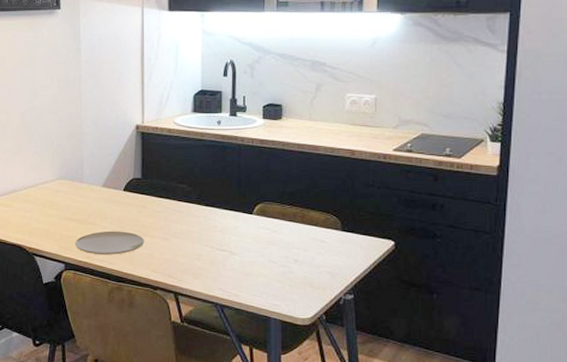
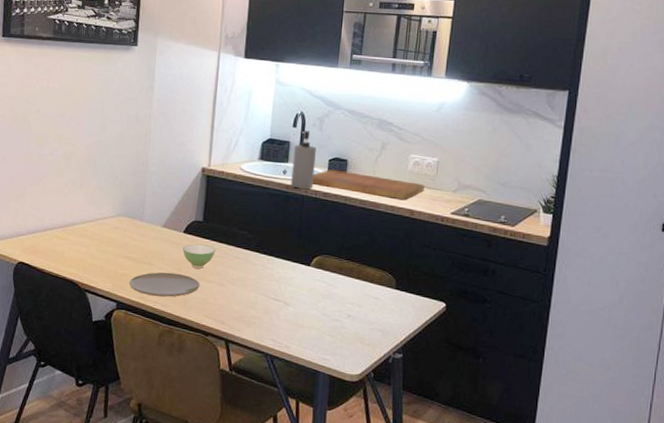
bowl: none [124,201,157,225] -> present [182,244,216,269]
soap dispenser: none [224,78,249,138] -> present [291,130,316,190]
cutting board: none [248,115,363,141] -> present [312,169,424,201]

